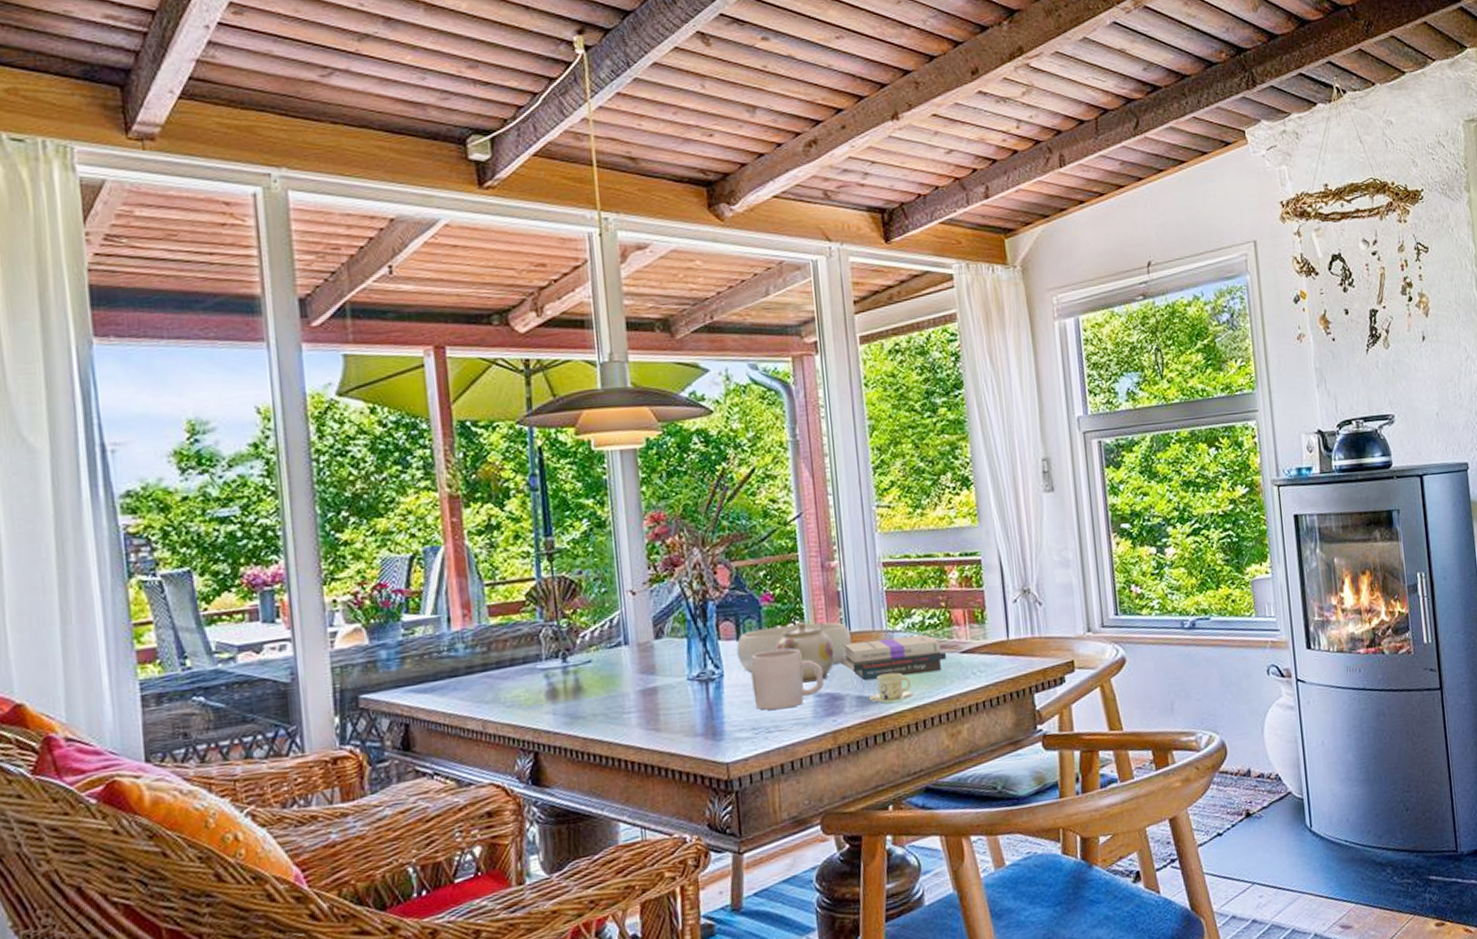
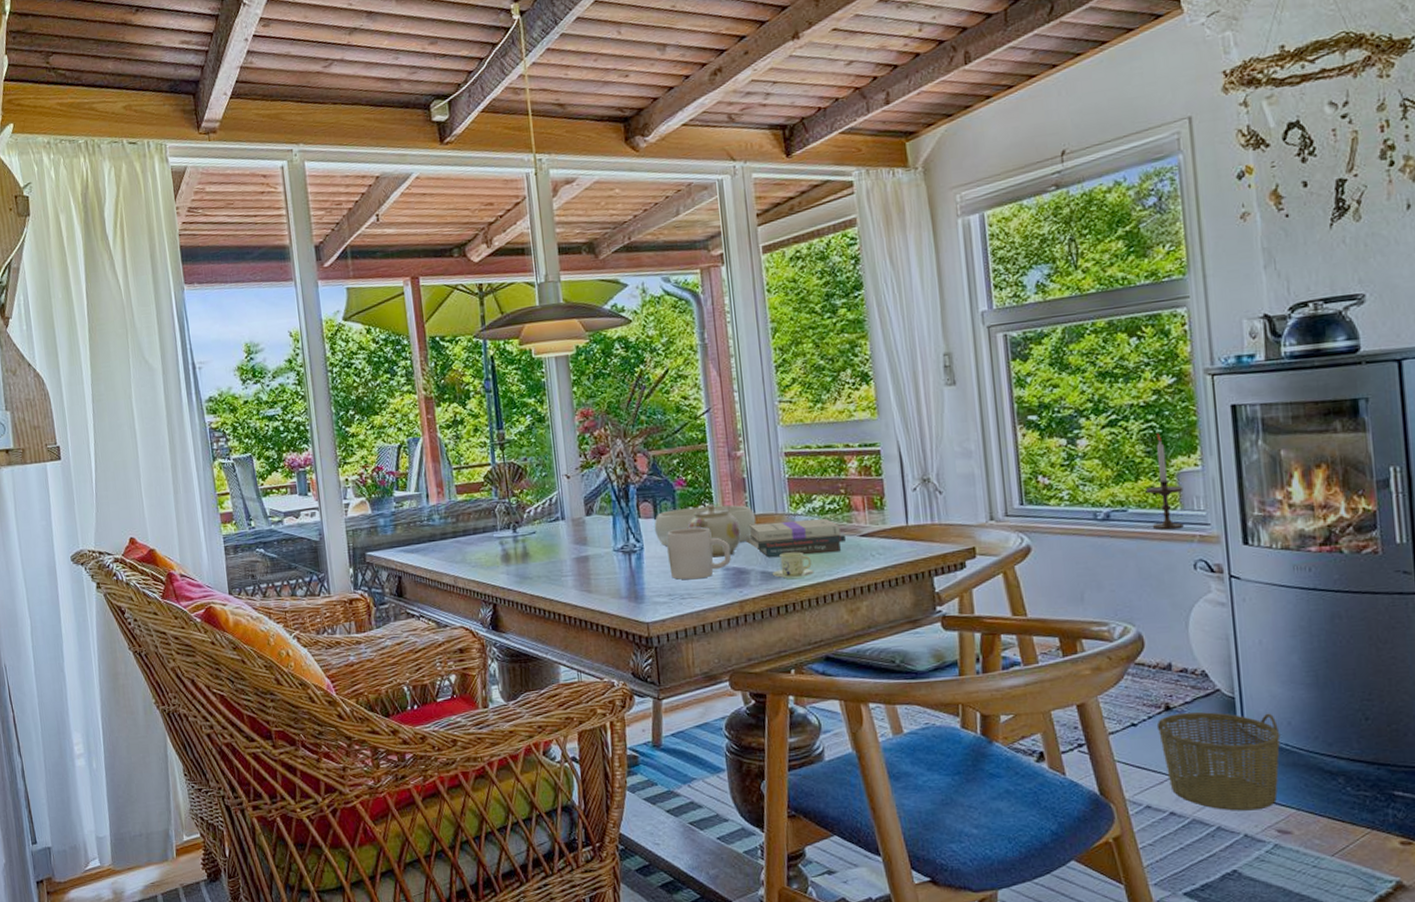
candlestick: none [1226,542,1258,638] -> present [1147,433,1184,531]
basket: none [1239,811,1341,912] -> present [1156,711,1281,811]

